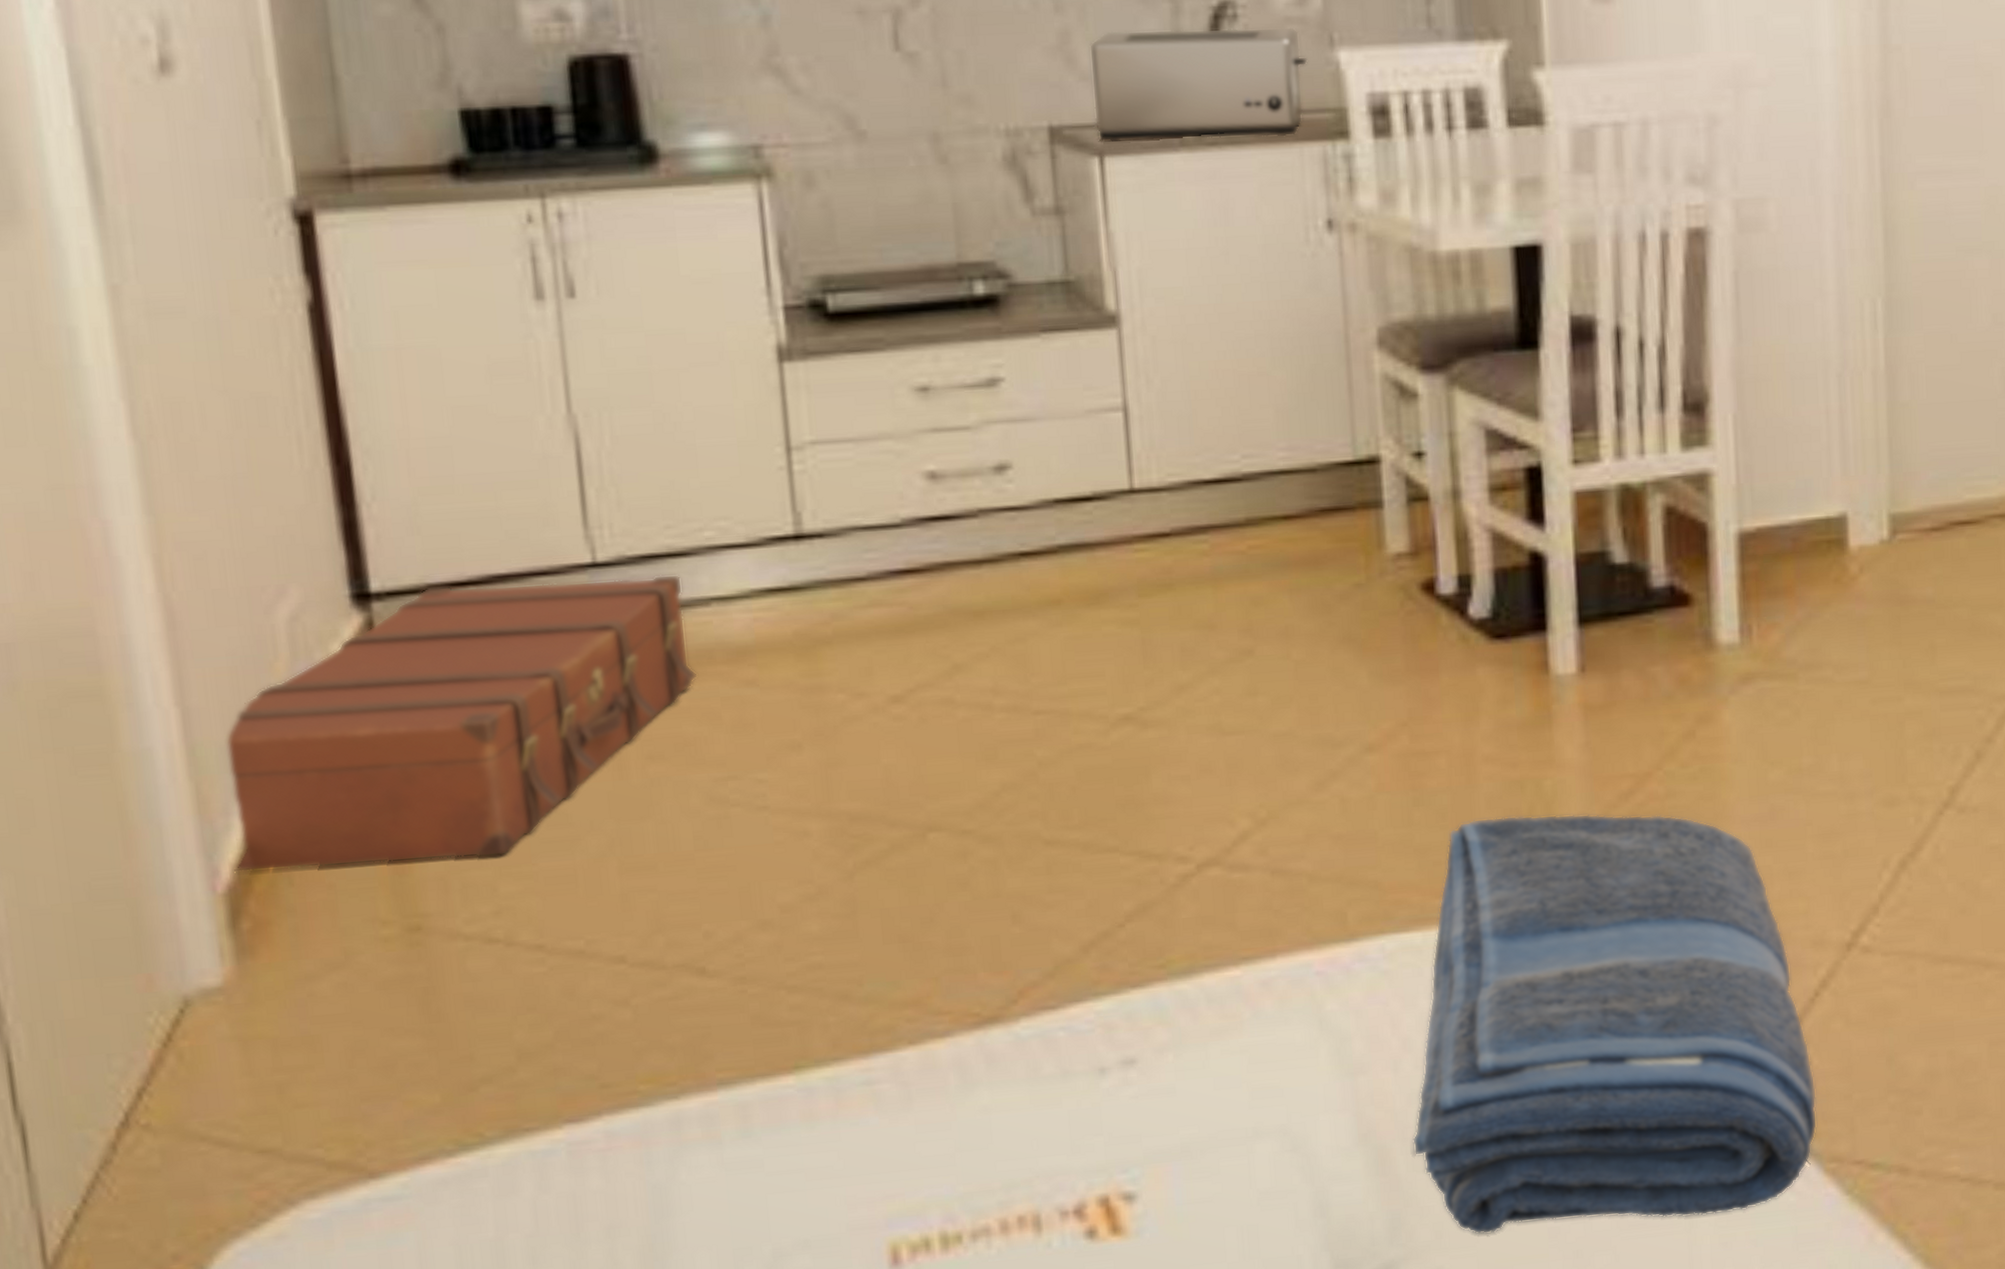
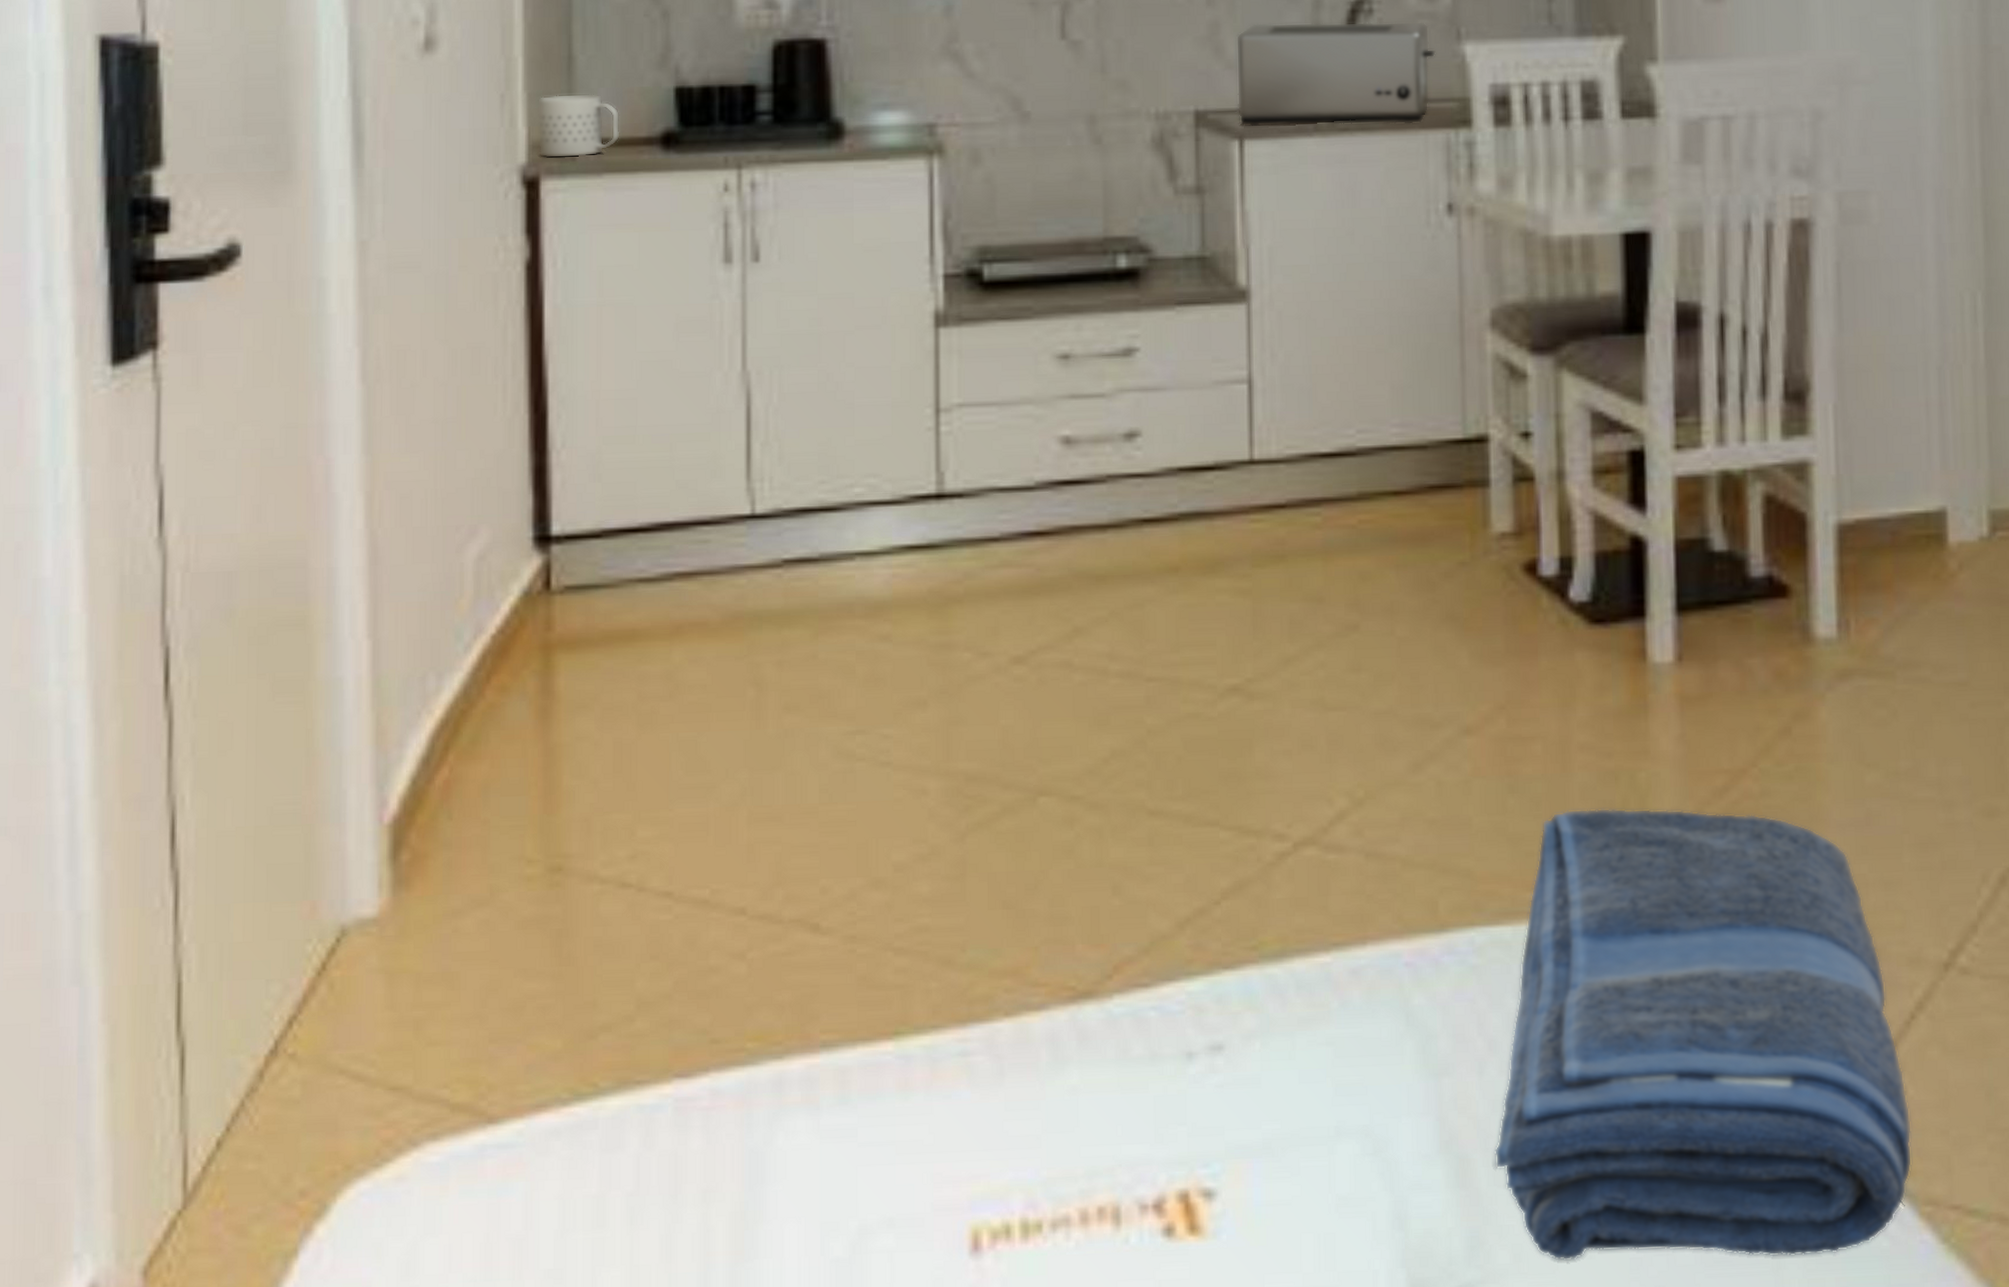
suitcase: present [225,574,697,872] -> none [401,528,837,804]
mug: none [300,118,402,190] -> present [537,94,620,158]

